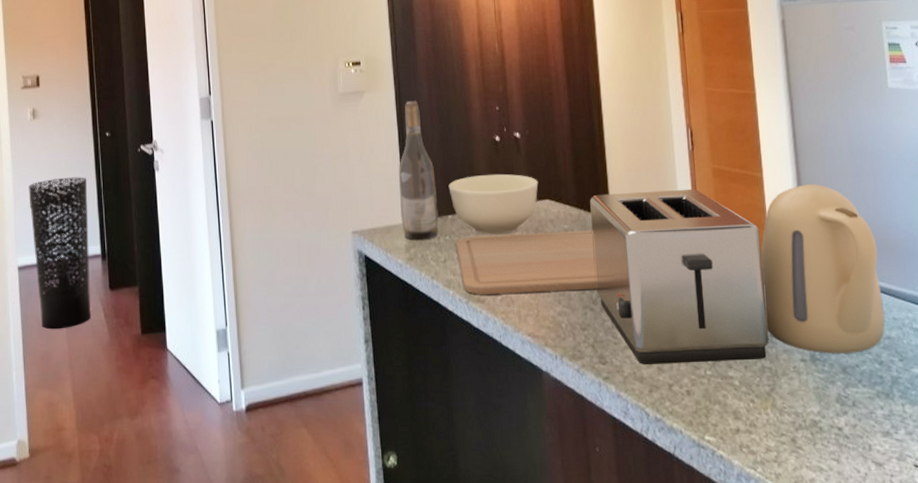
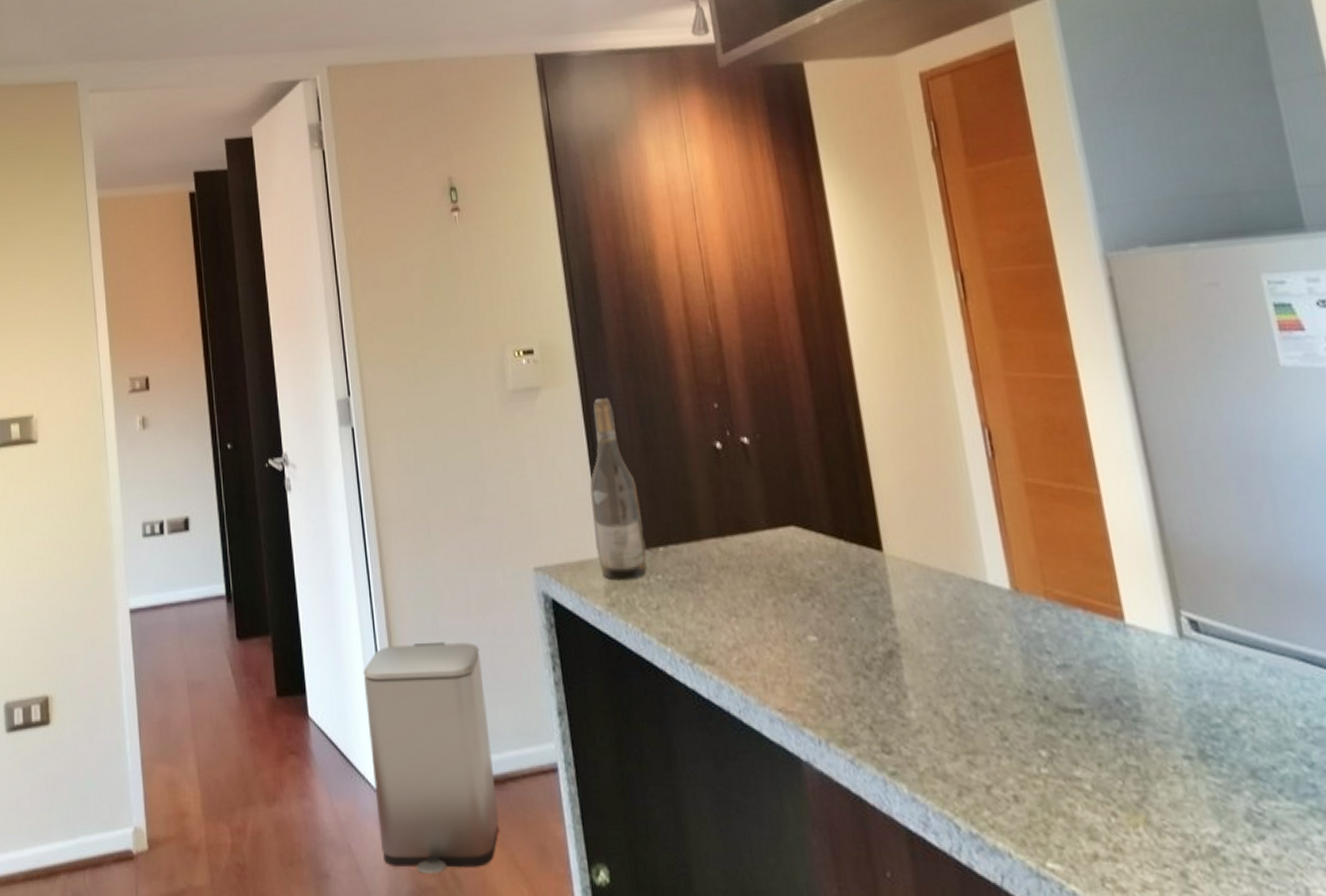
umbrella stand: present [28,177,91,329] -> none [139,499,216,687]
pedal bin: none [212,289,315,466] -> present [363,642,499,875]
bowl: present [448,174,538,235] -> none [656,492,779,573]
chopping board: present [456,229,598,295] -> none [671,566,872,654]
toaster: present [590,188,769,364] -> none [851,511,1132,756]
kettle: present [760,184,886,354] -> none [1107,503,1313,749]

